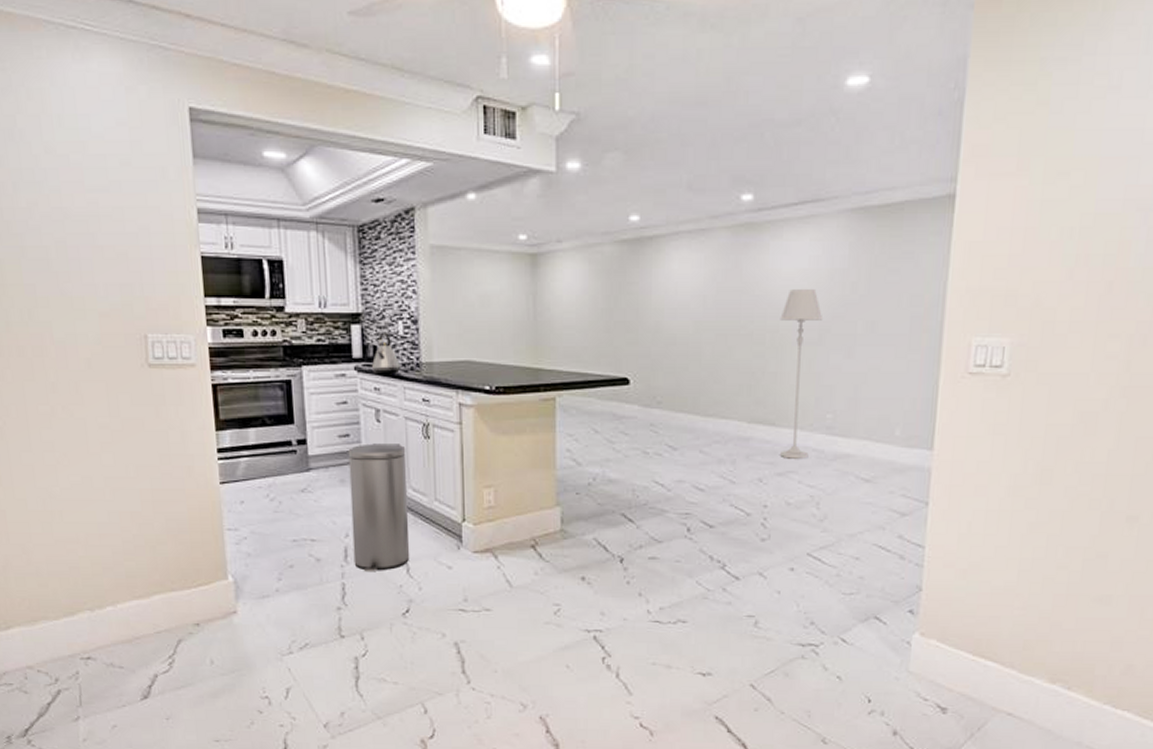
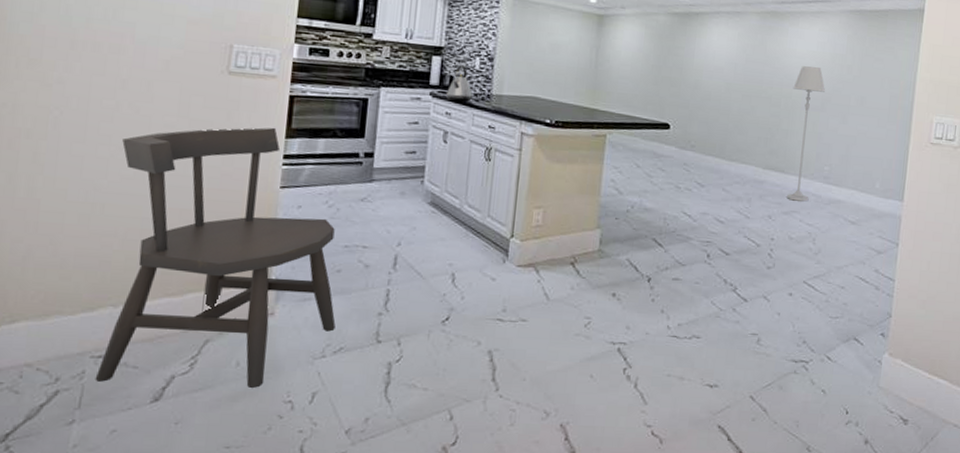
dining chair: none [64,420,297,685] -> present [95,127,336,388]
pedal bin: present [348,443,410,573] -> none [402,161,467,281]

